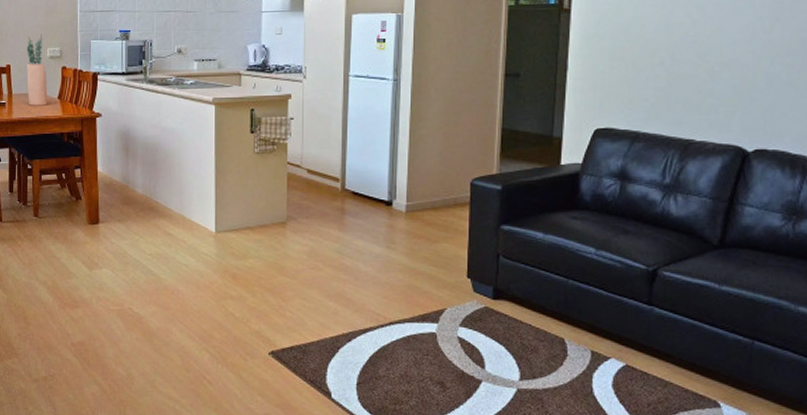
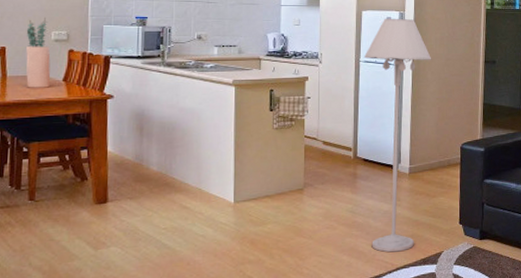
floor lamp: none [353,22,436,304] -> present [363,18,432,253]

